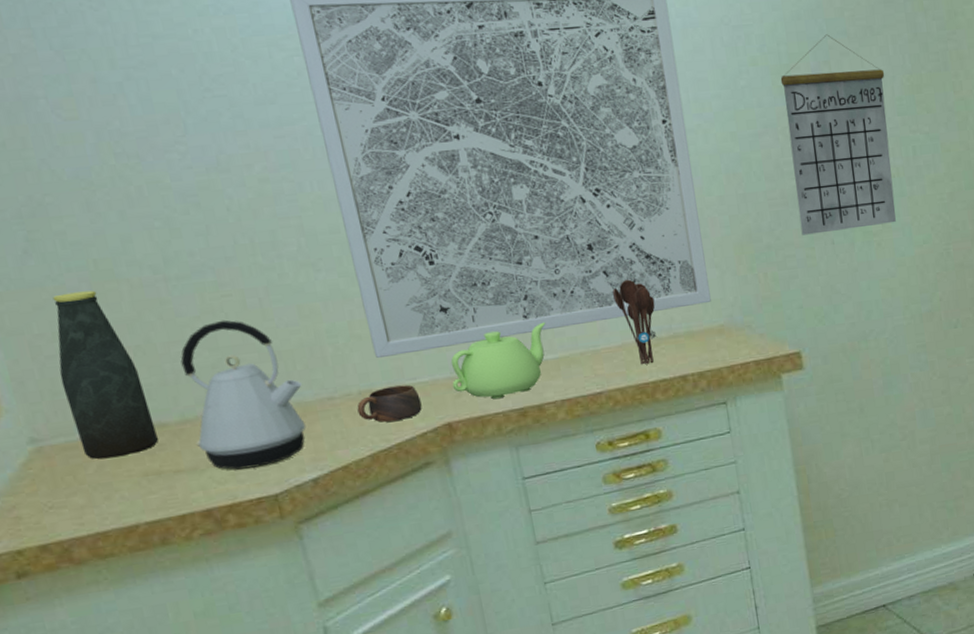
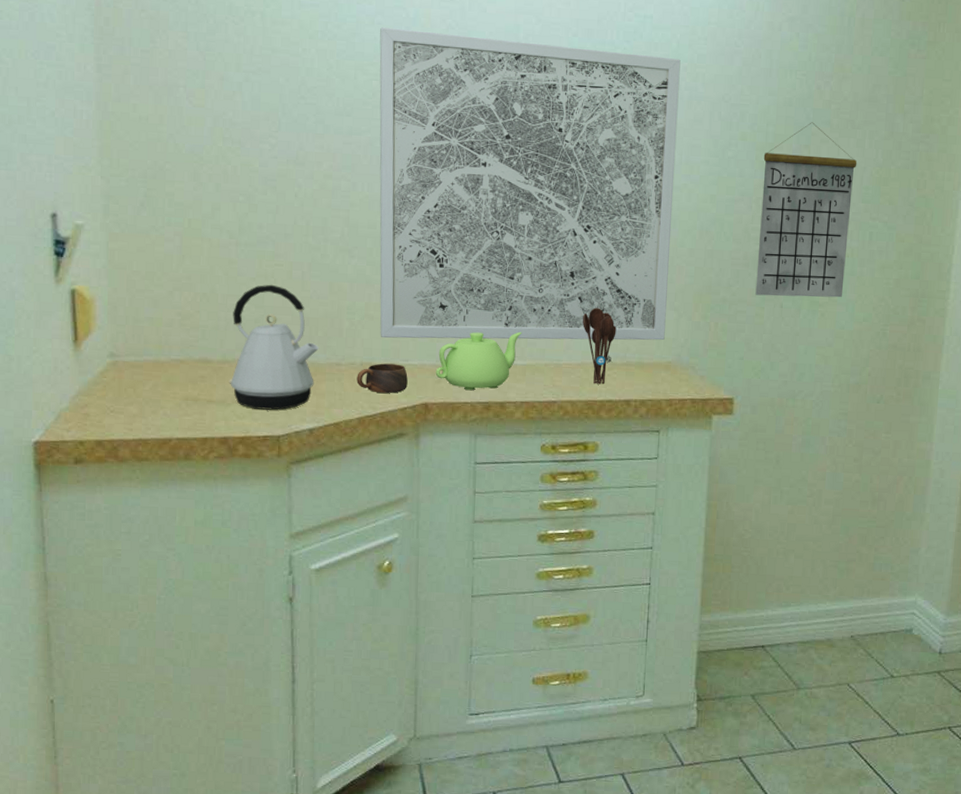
bottle: present [52,290,159,459] -> none [143,242,203,381]

